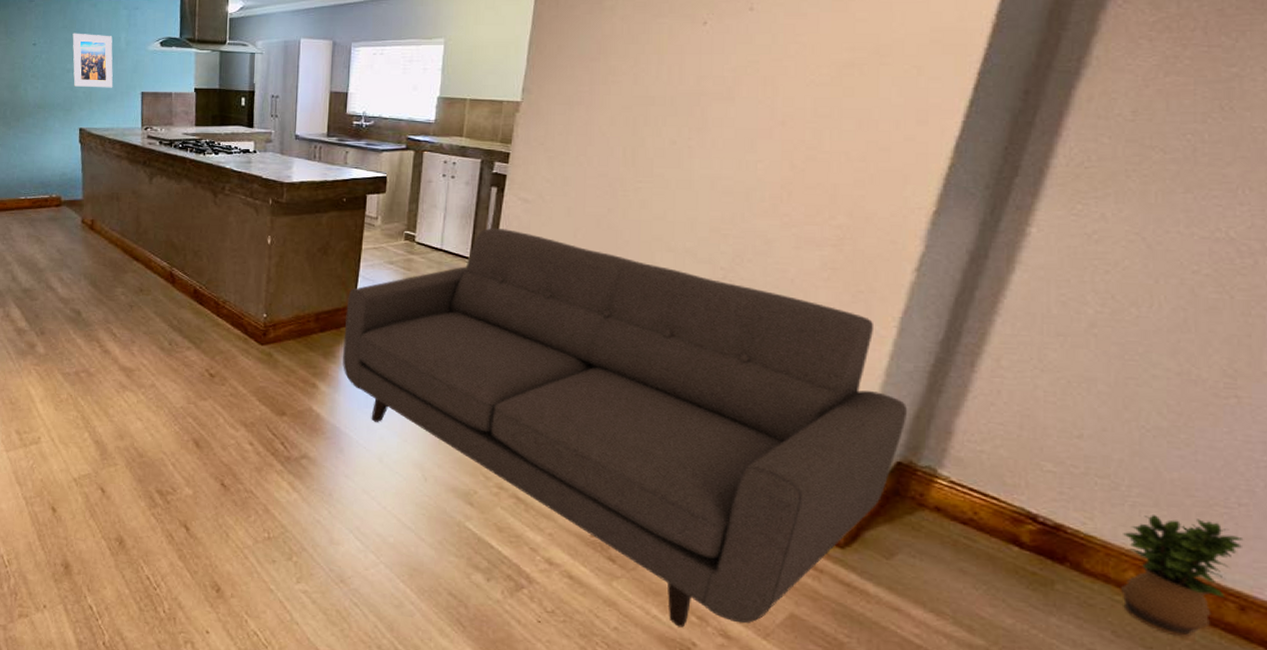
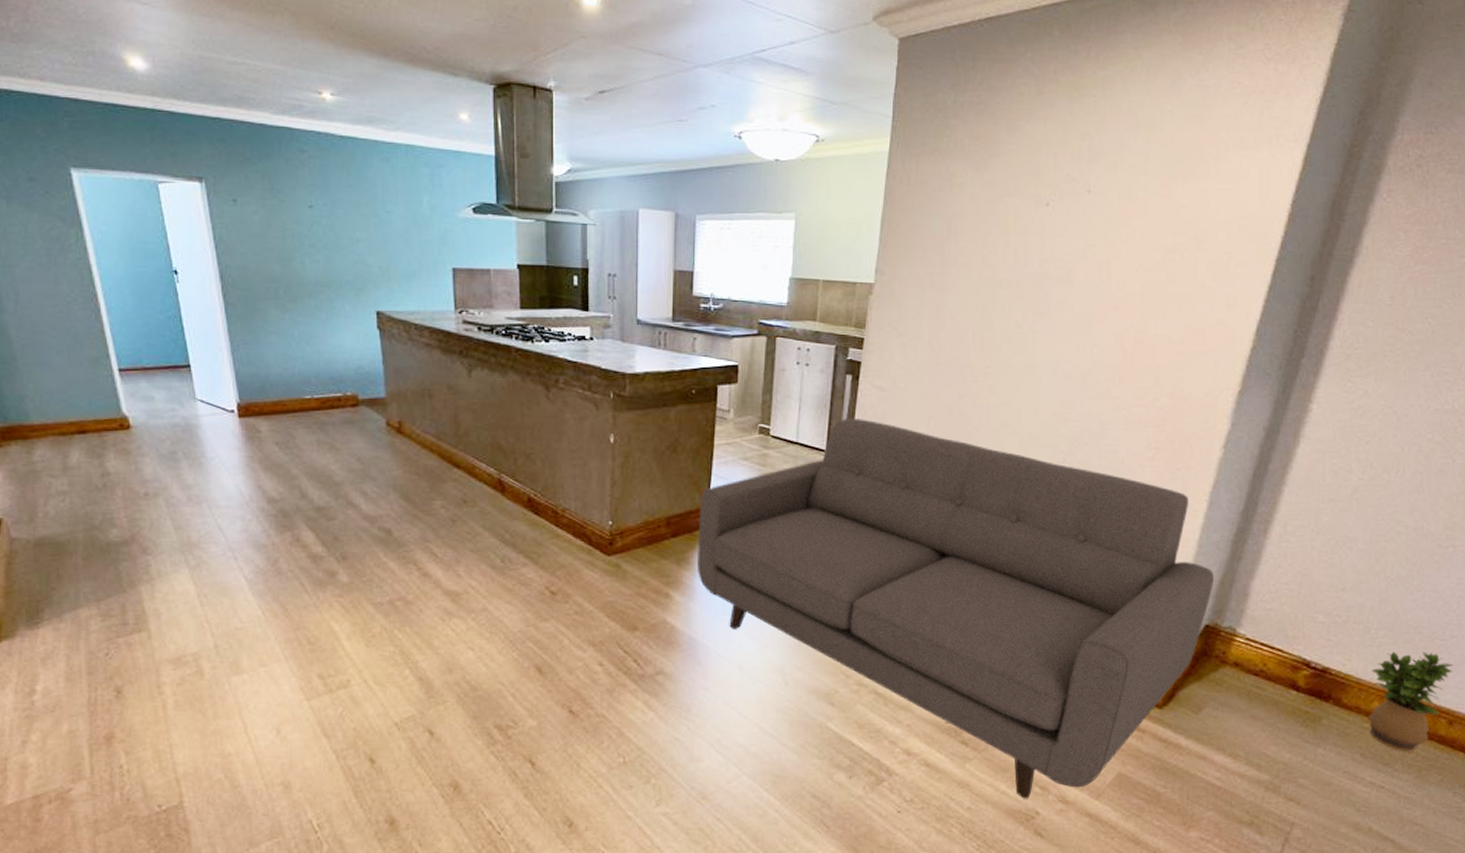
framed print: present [72,33,113,88] -> none [360,193,417,263]

